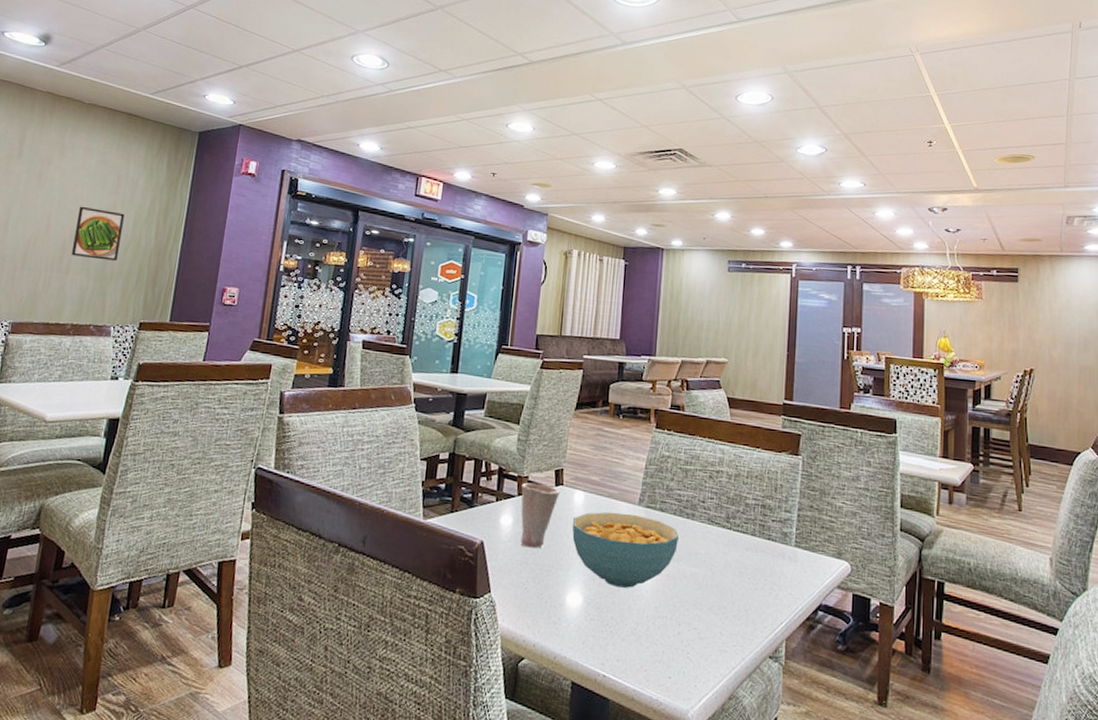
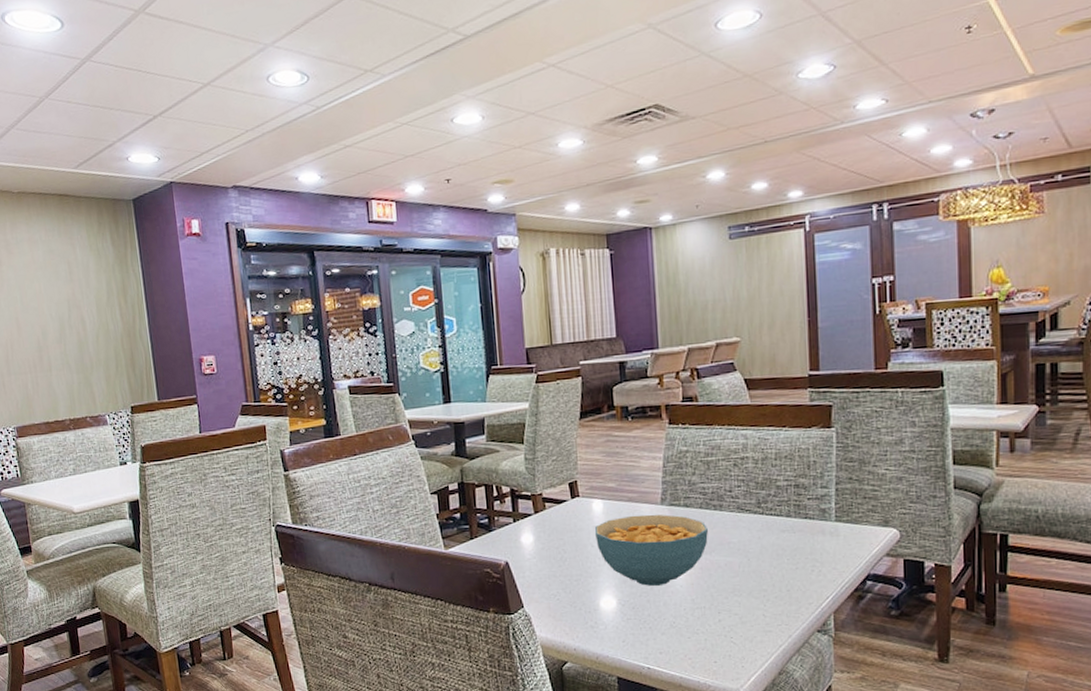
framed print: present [71,206,125,261] -> none [41,300,92,353]
cup: present [520,482,560,548] -> none [537,499,577,561]

